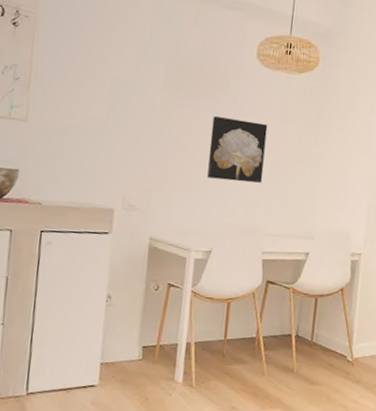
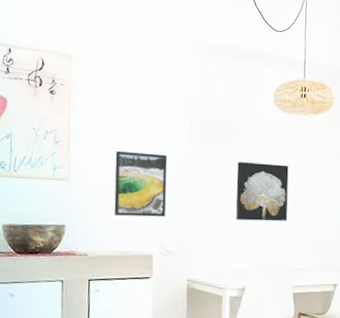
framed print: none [74,93,138,169] -> present [114,150,168,218]

